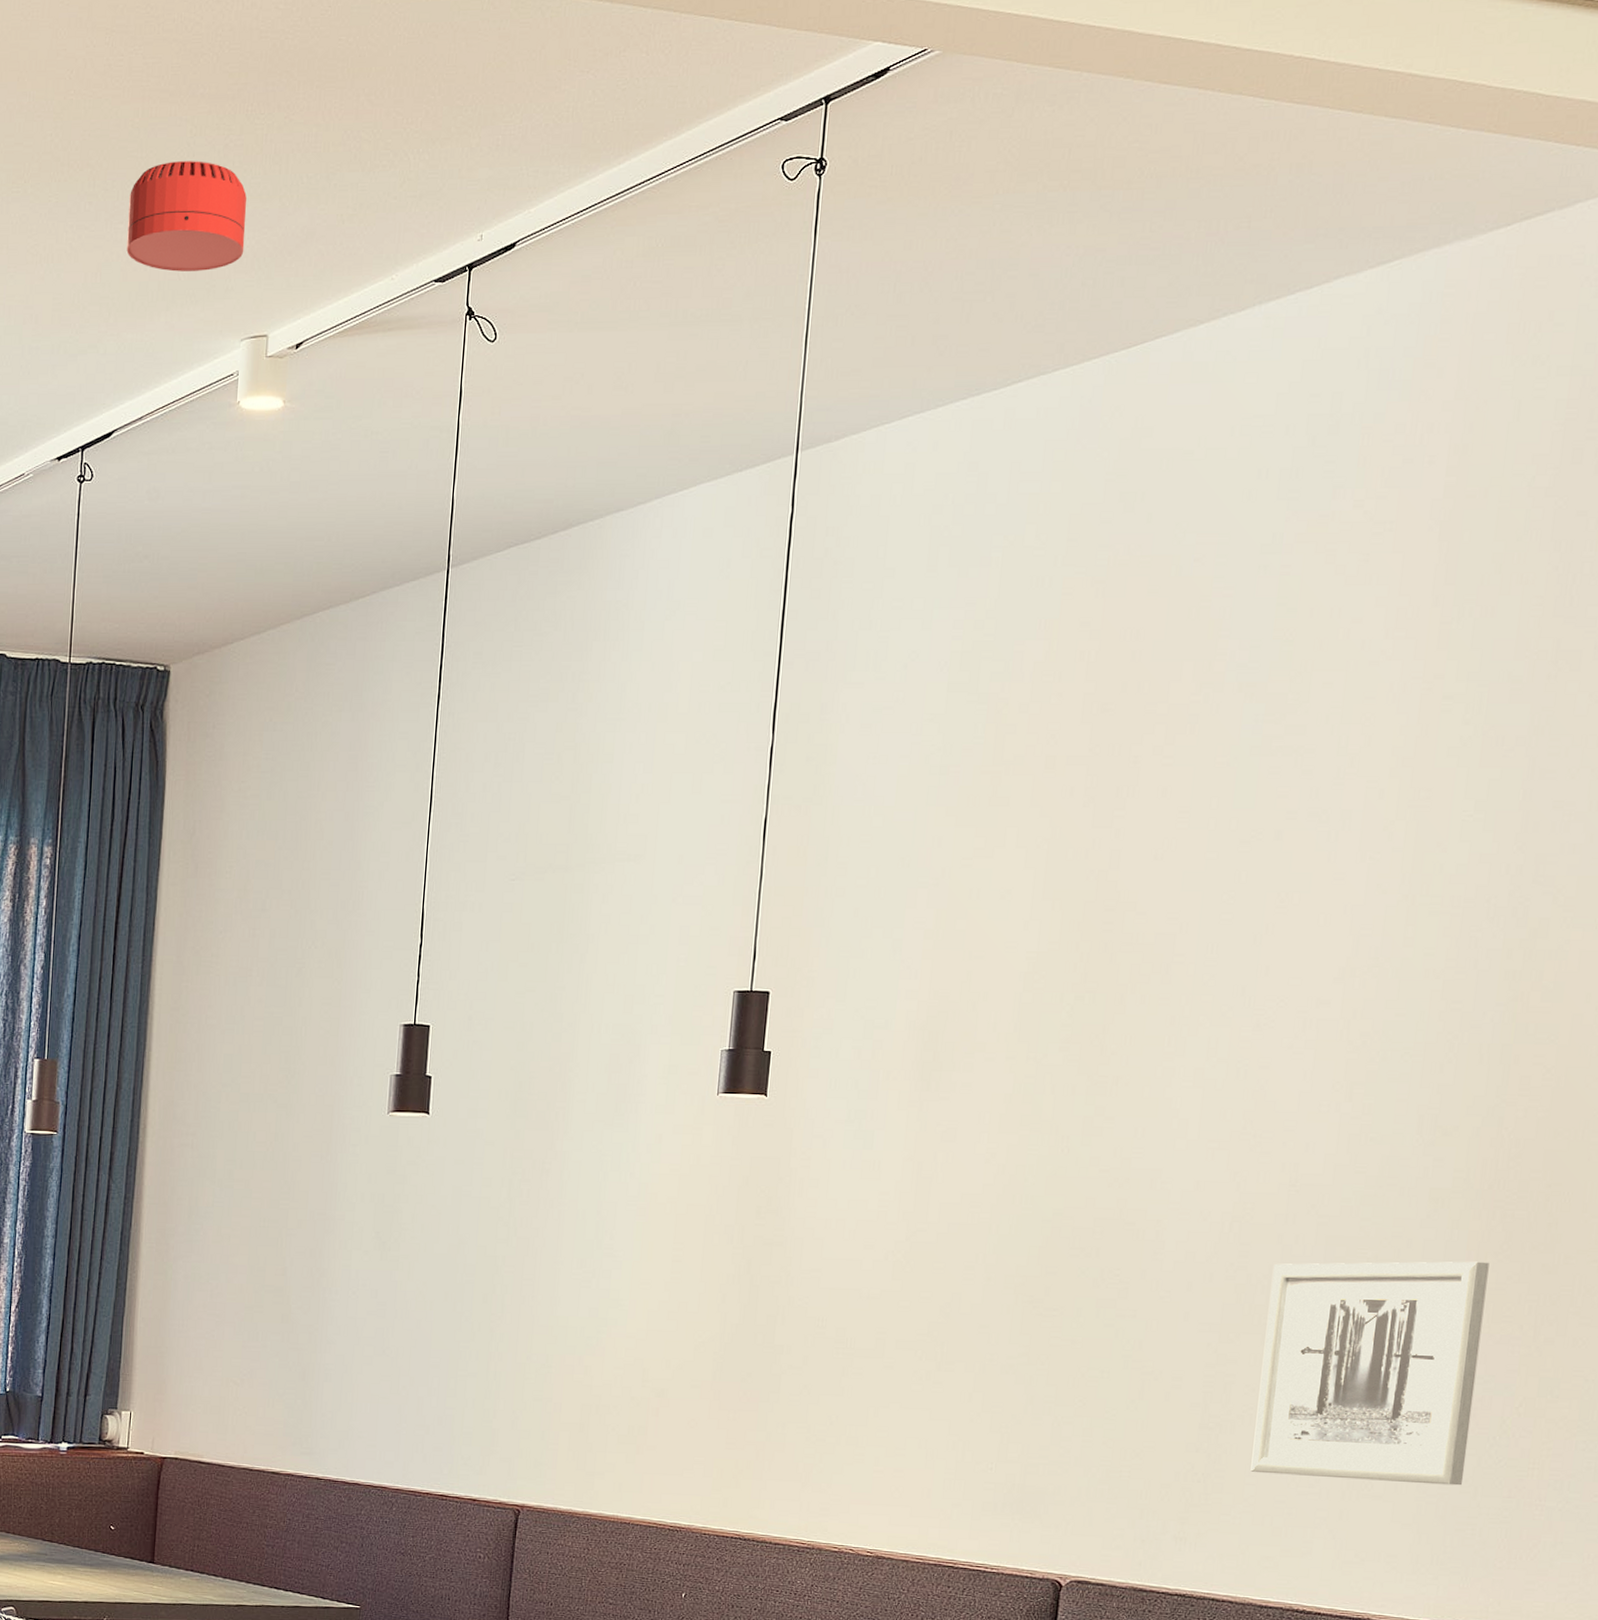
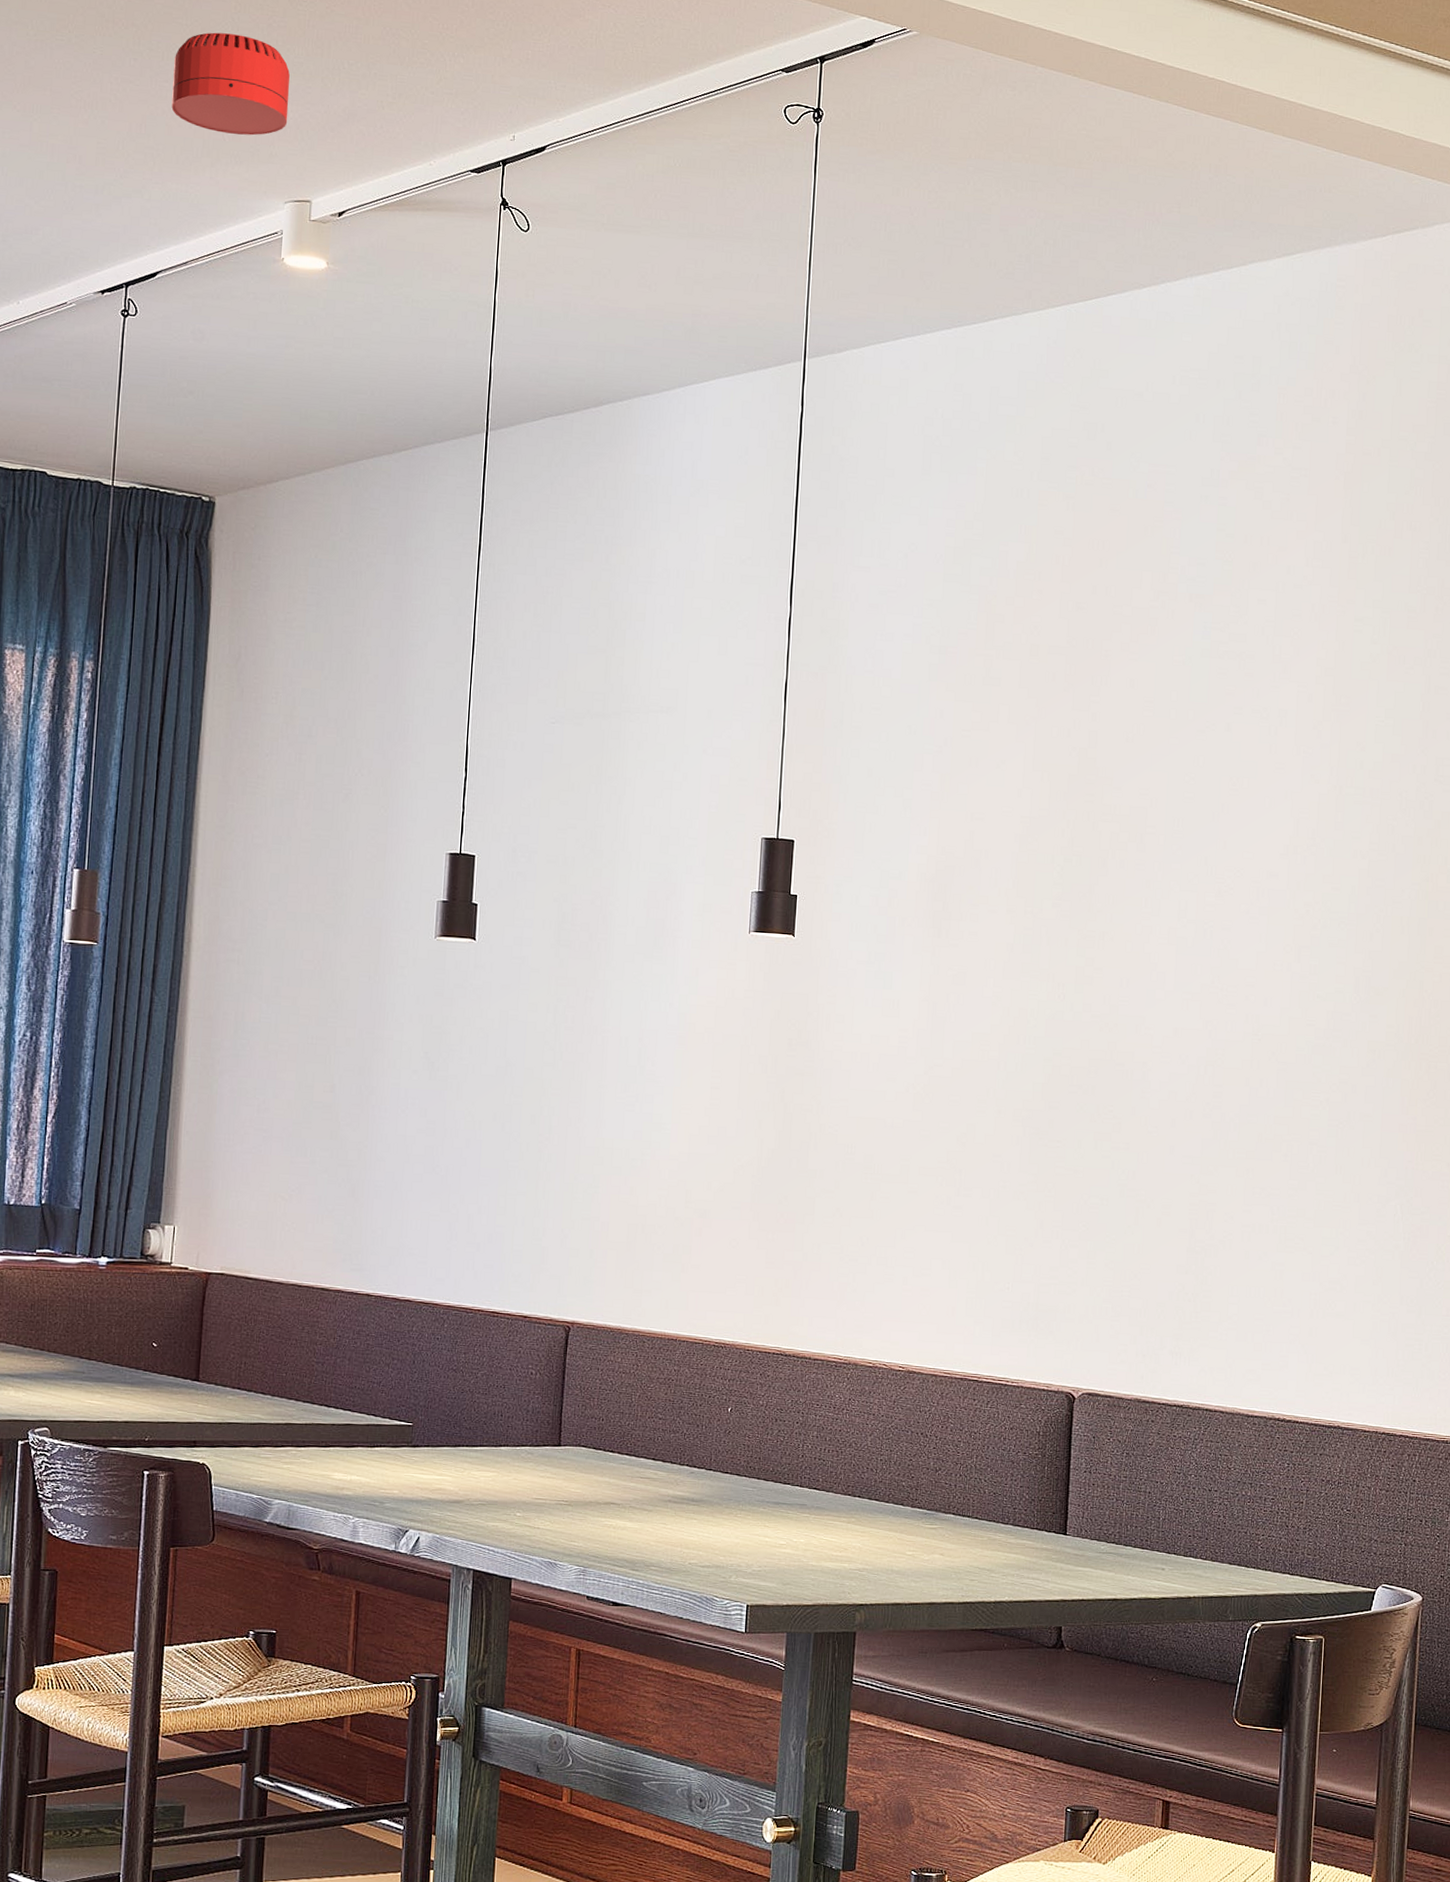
wall art: present [1250,1261,1489,1486] -> none [1233,1104,1420,1305]

